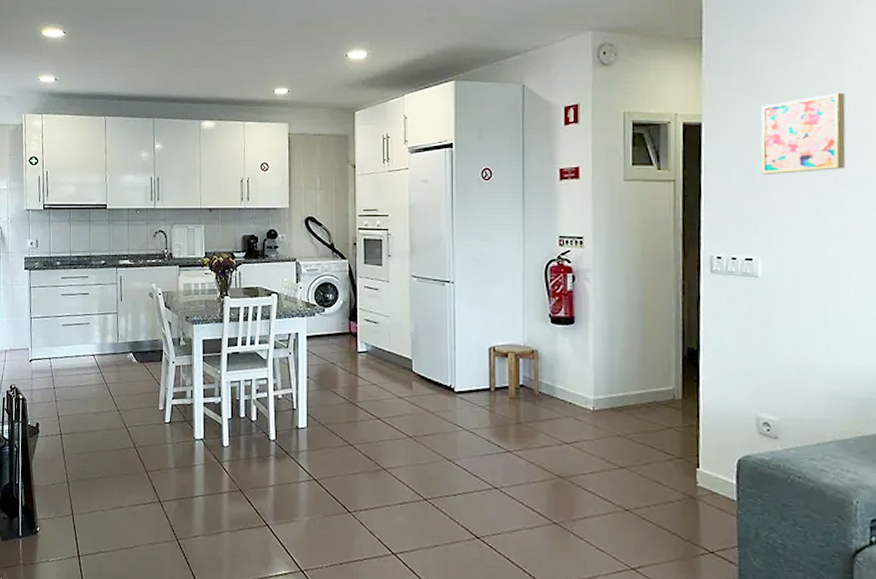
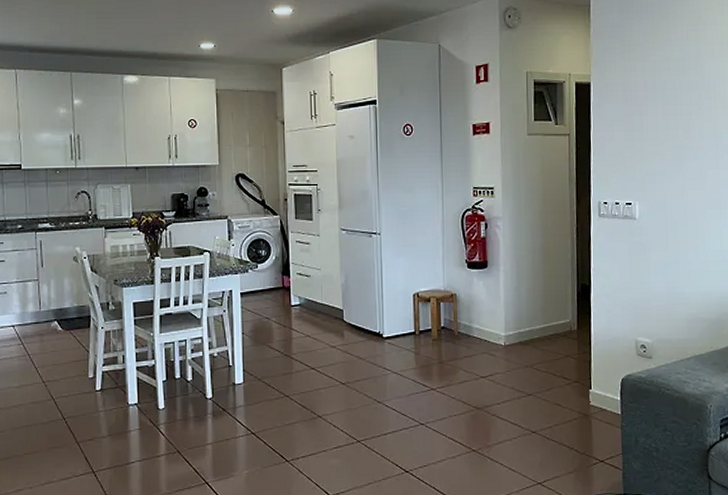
wall art: present [760,92,846,175] -> none [637,57,702,129]

